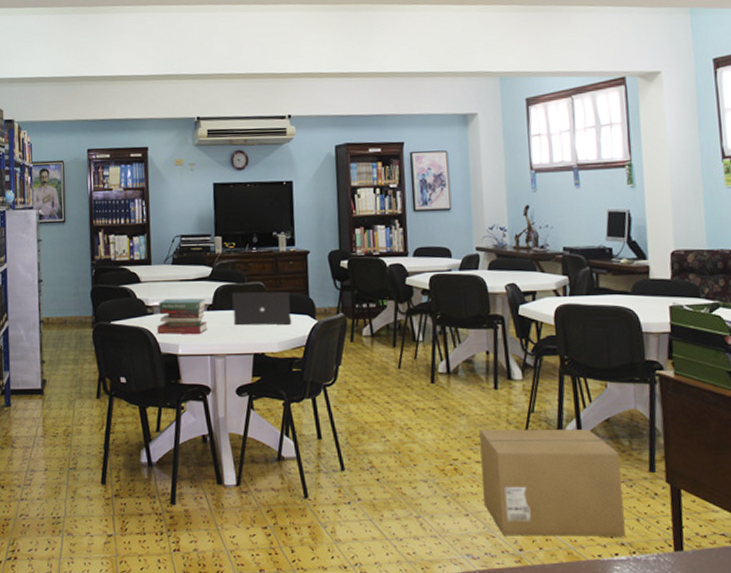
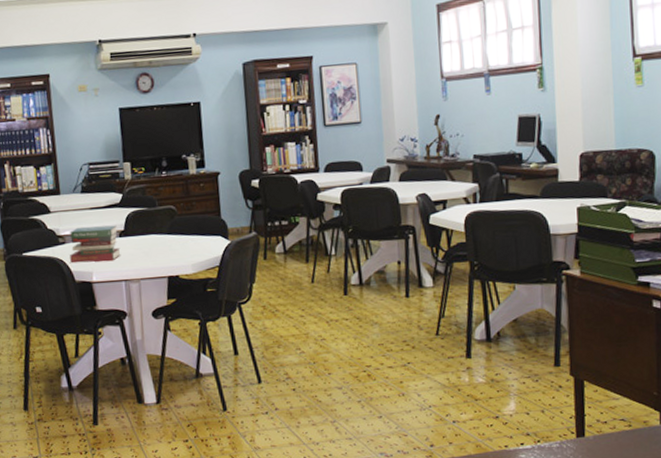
laptop: present [232,291,292,325] -> none [143,214,205,249]
box: present [479,429,625,537] -> none [391,330,531,433]

